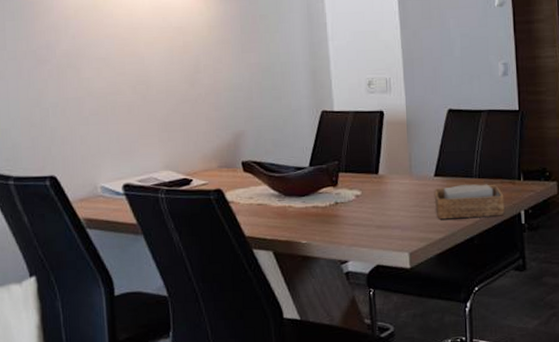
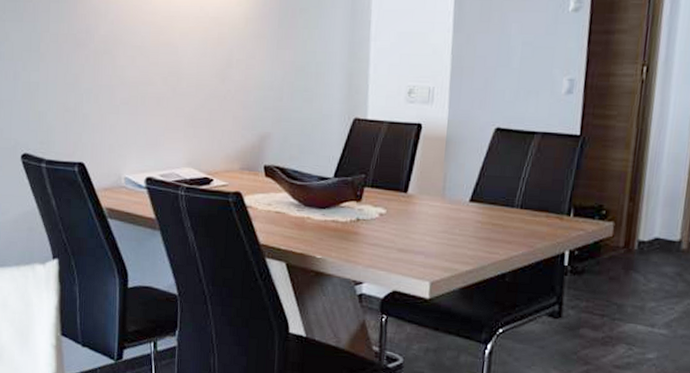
napkin holder: present [434,184,505,220] -> none [465,214,548,254]

